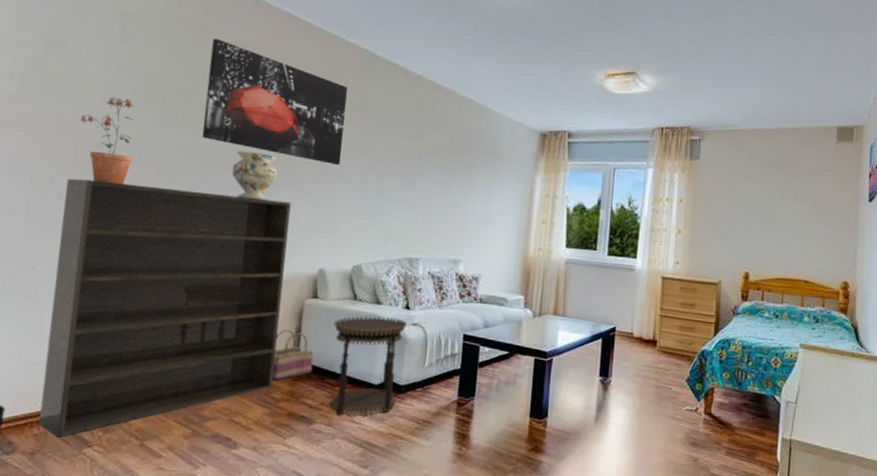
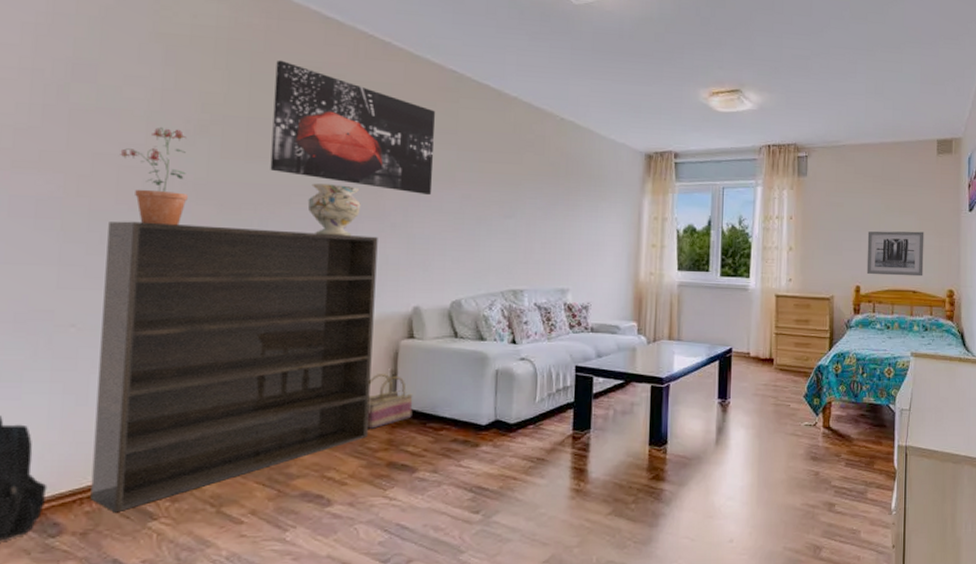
side table: present [329,316,408,416] -> none [433,353,515,461]
wall art: none [756,217,820,267] -> present [866,231,924,277]

